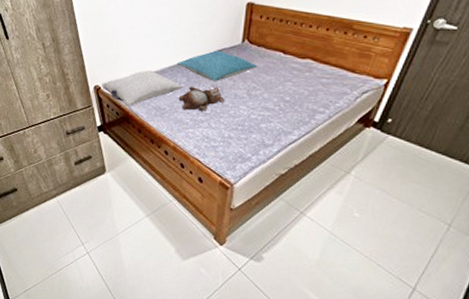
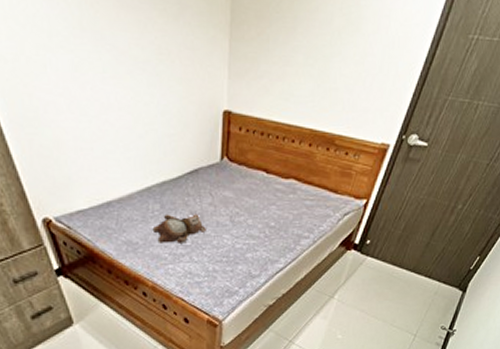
pillow: present [102,70,184,106] -> none [53,196,158,242]
pillow: present [176,51,258,81] -> none [146,171,240,207]

